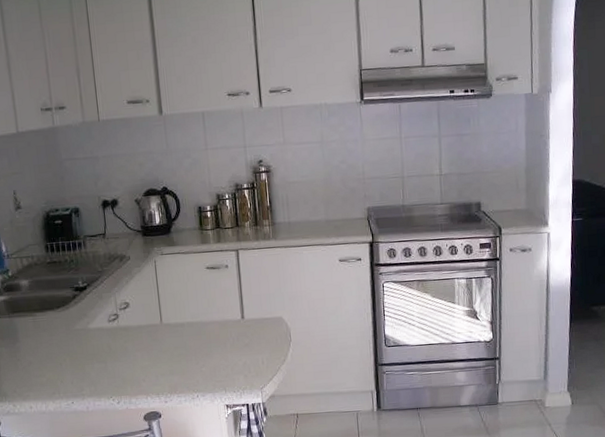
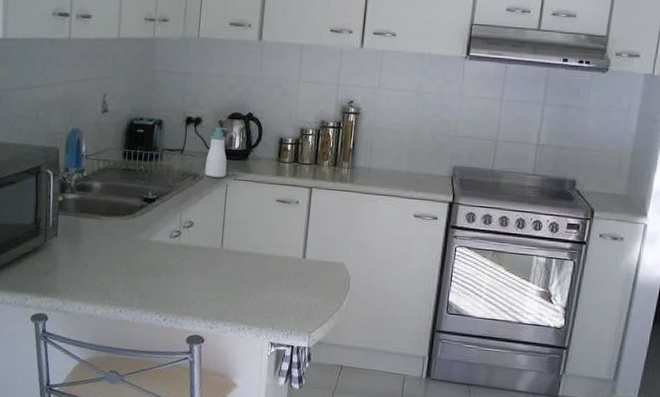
soap bottle: none [129,206,152,256] -> present [205,127,228,178]

